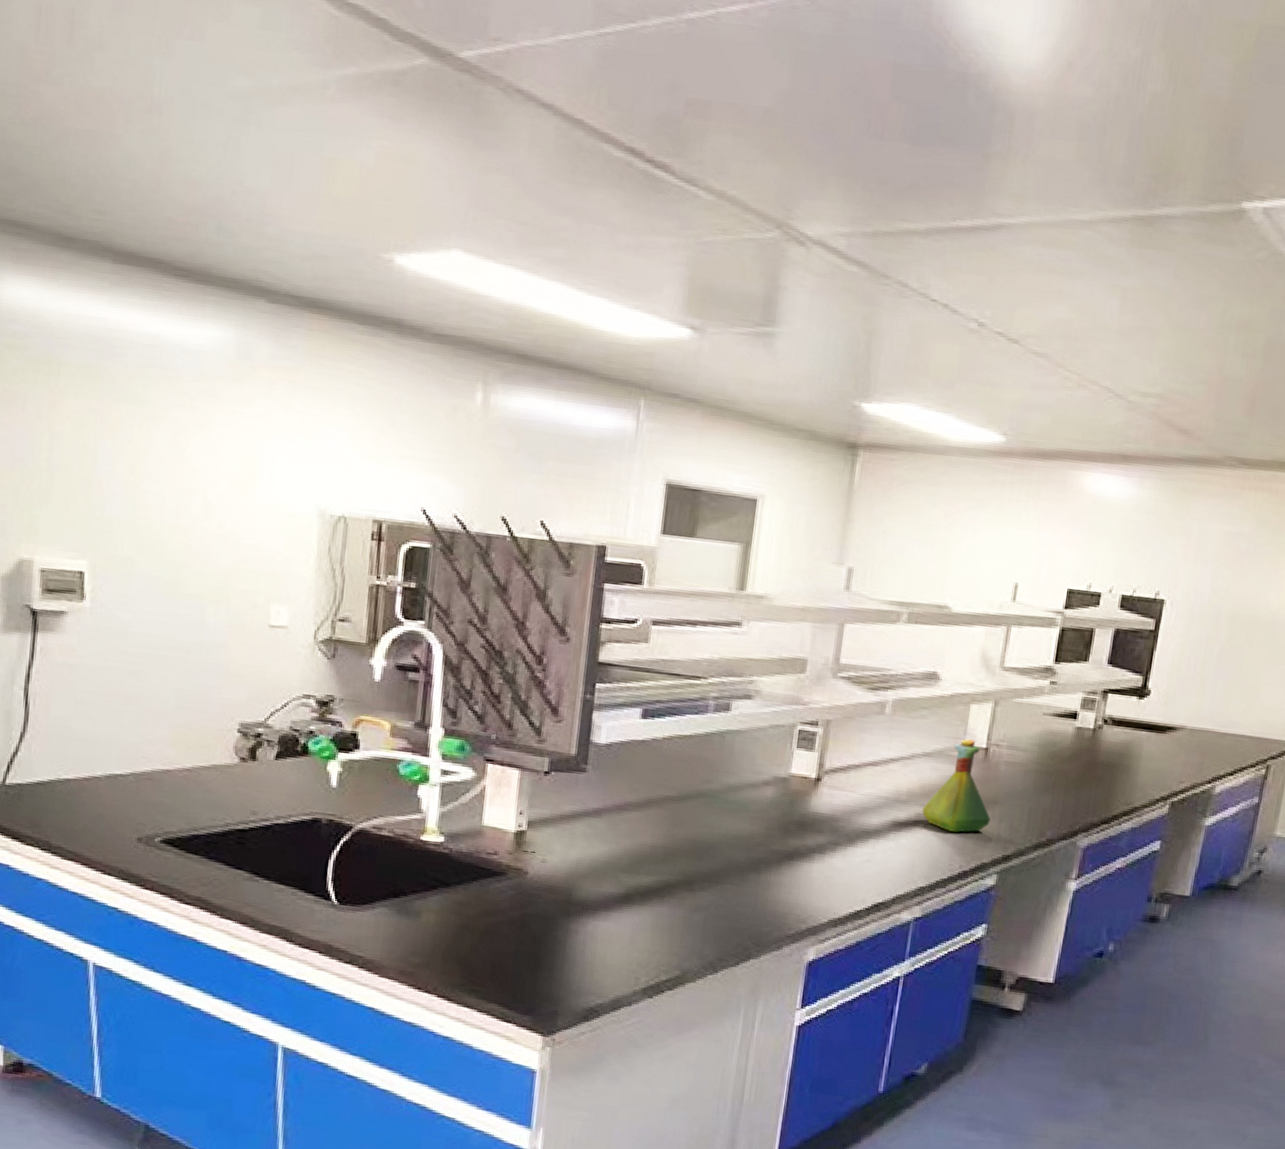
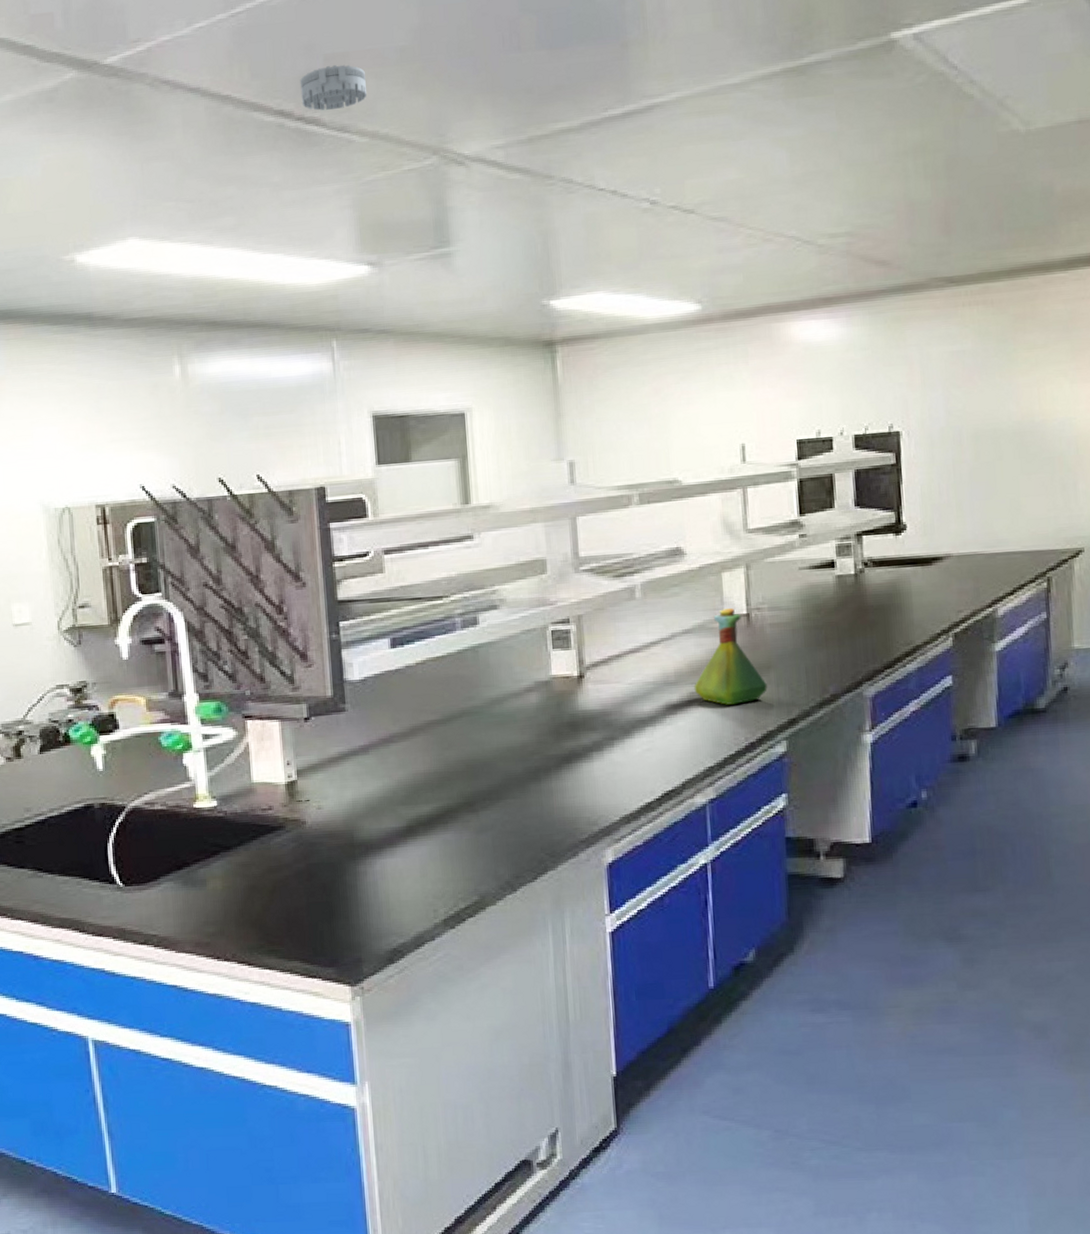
smoke detector: none [654,111,724,160] -> present [300,64,367,111]

